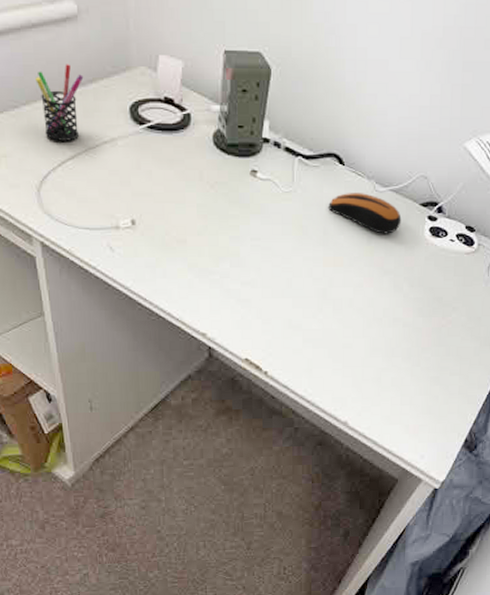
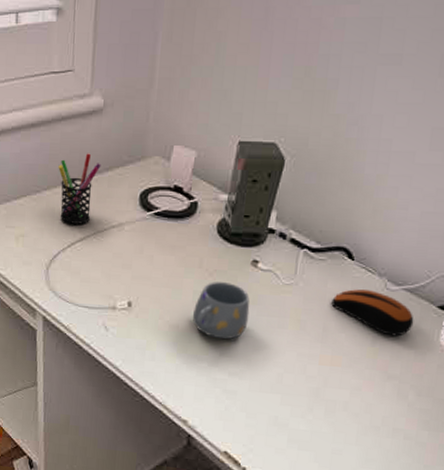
mug: none [200,194,254,250] -> present [193,282,250,340]

